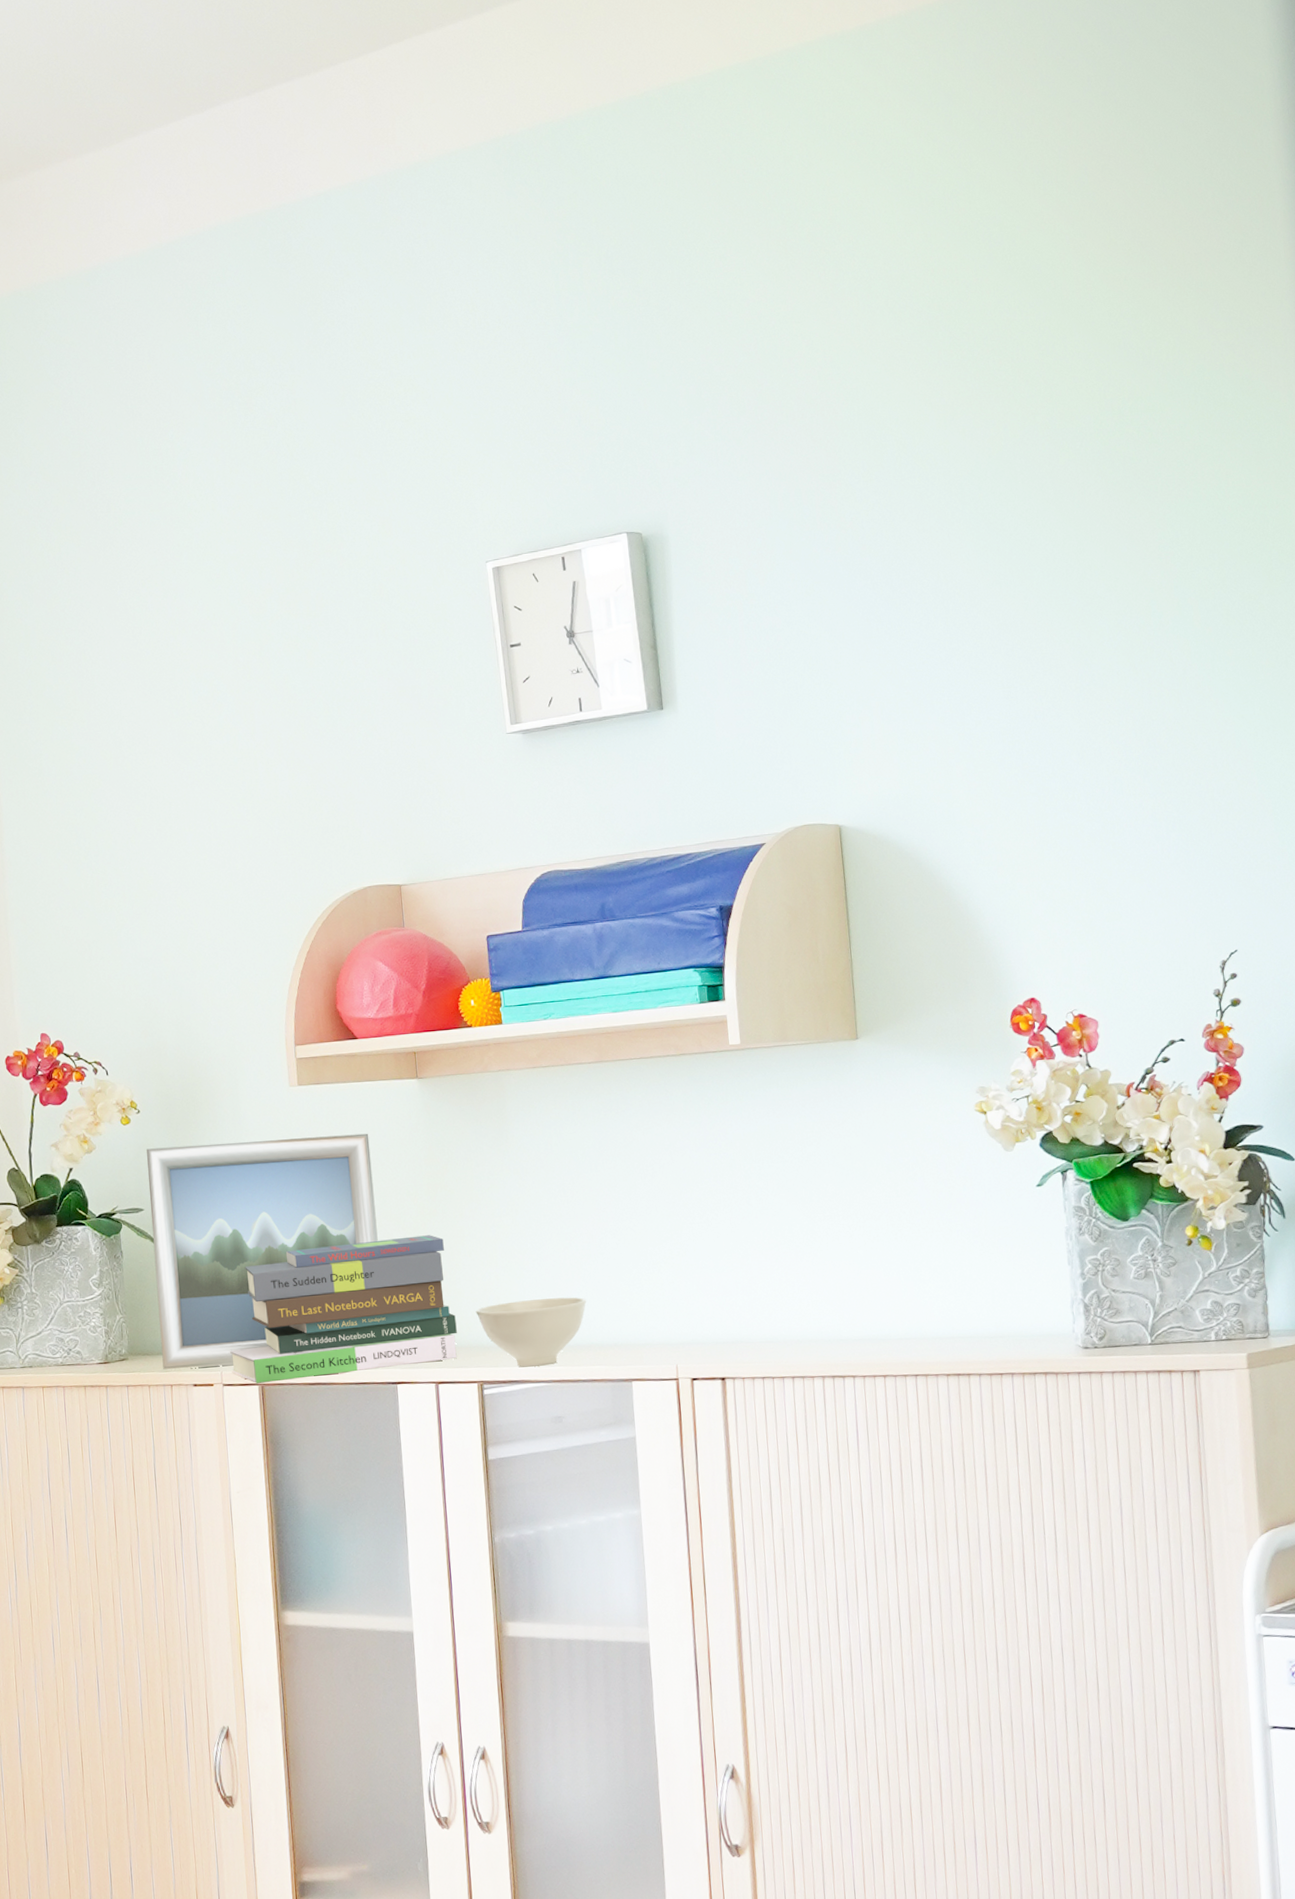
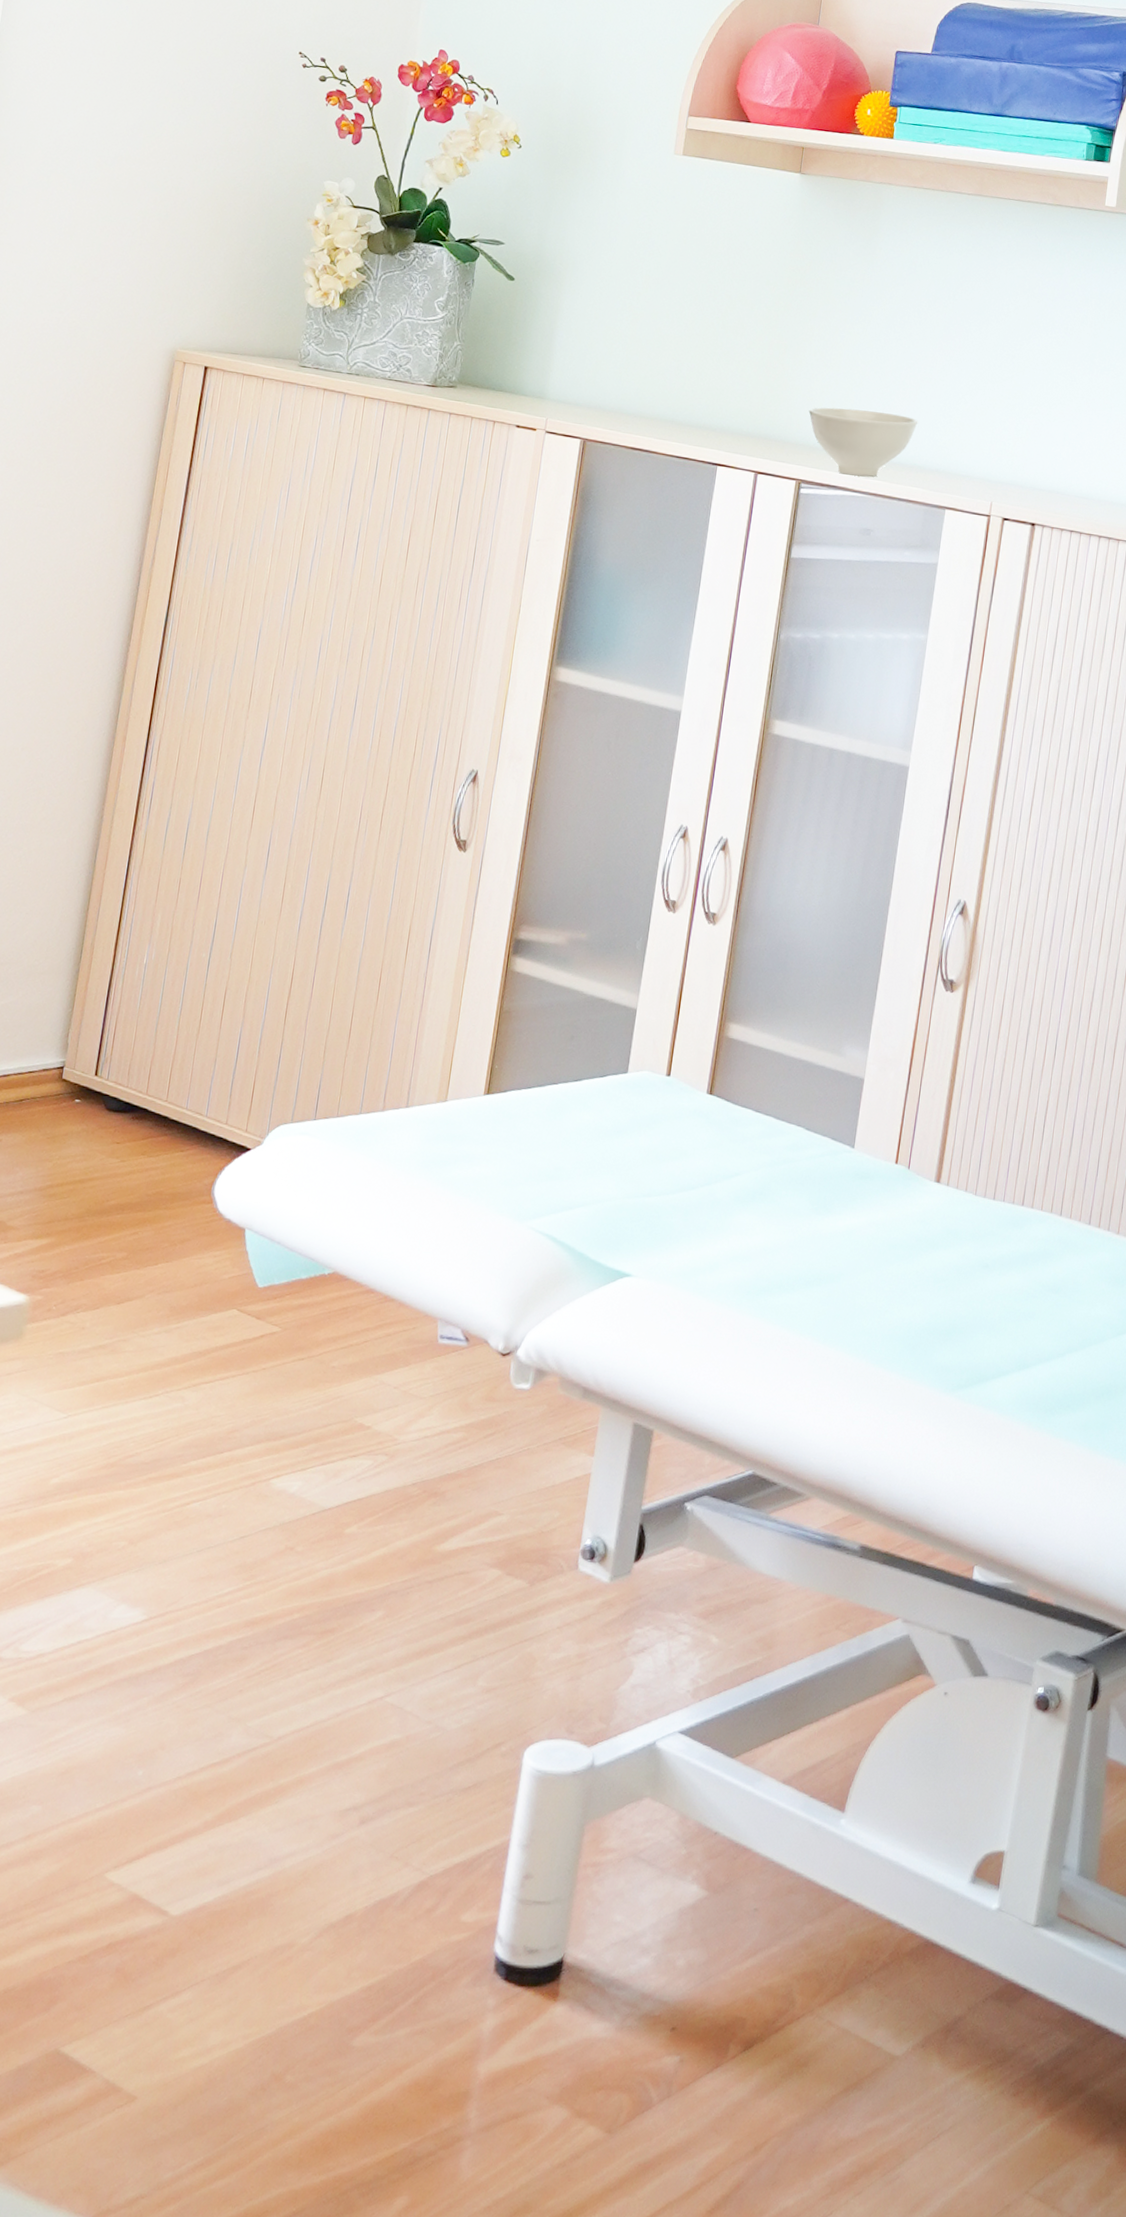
picture frame: present [147,1133,378,1370] -> none [489,185,742,414]
books: present [230,1235,457,1384] -> none [557,313,792,453]

